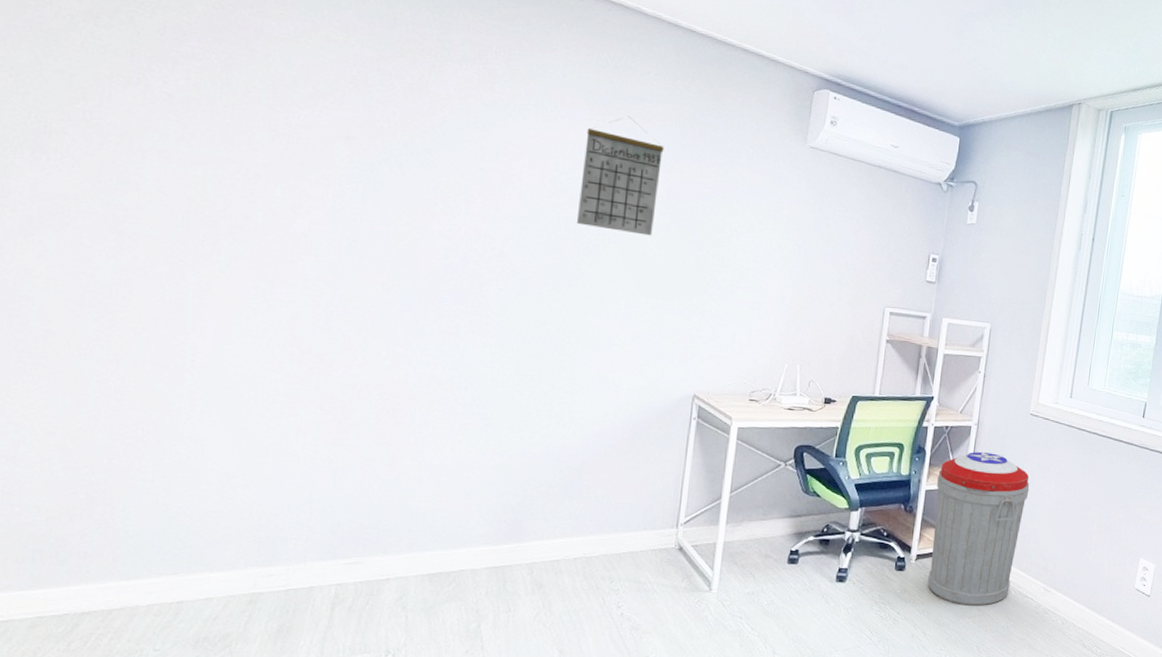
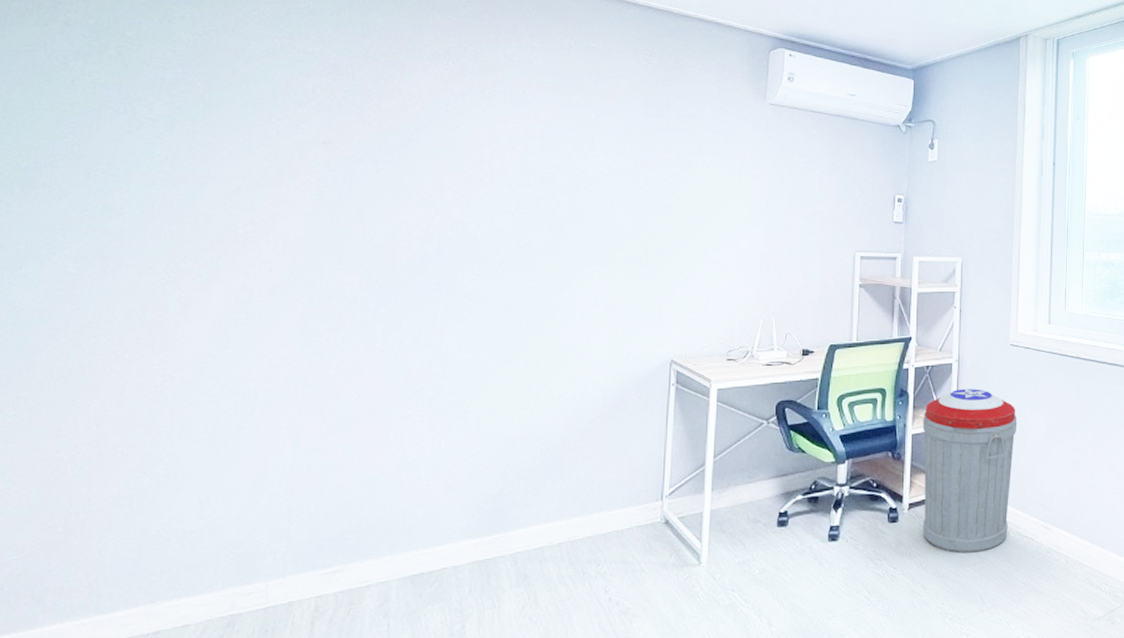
calendar: present [576,116,665,236] -> none [547,93,629,206]

